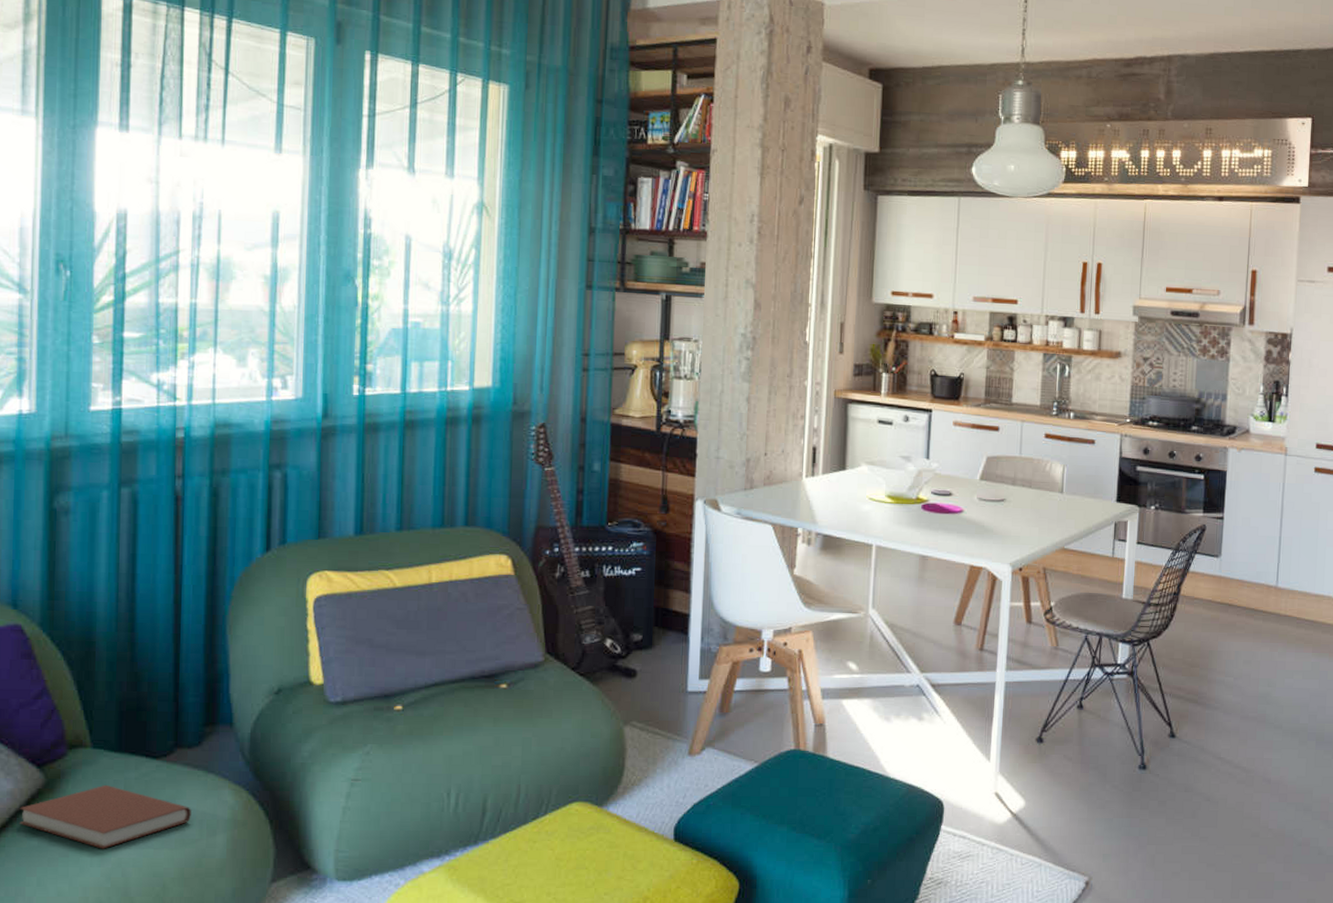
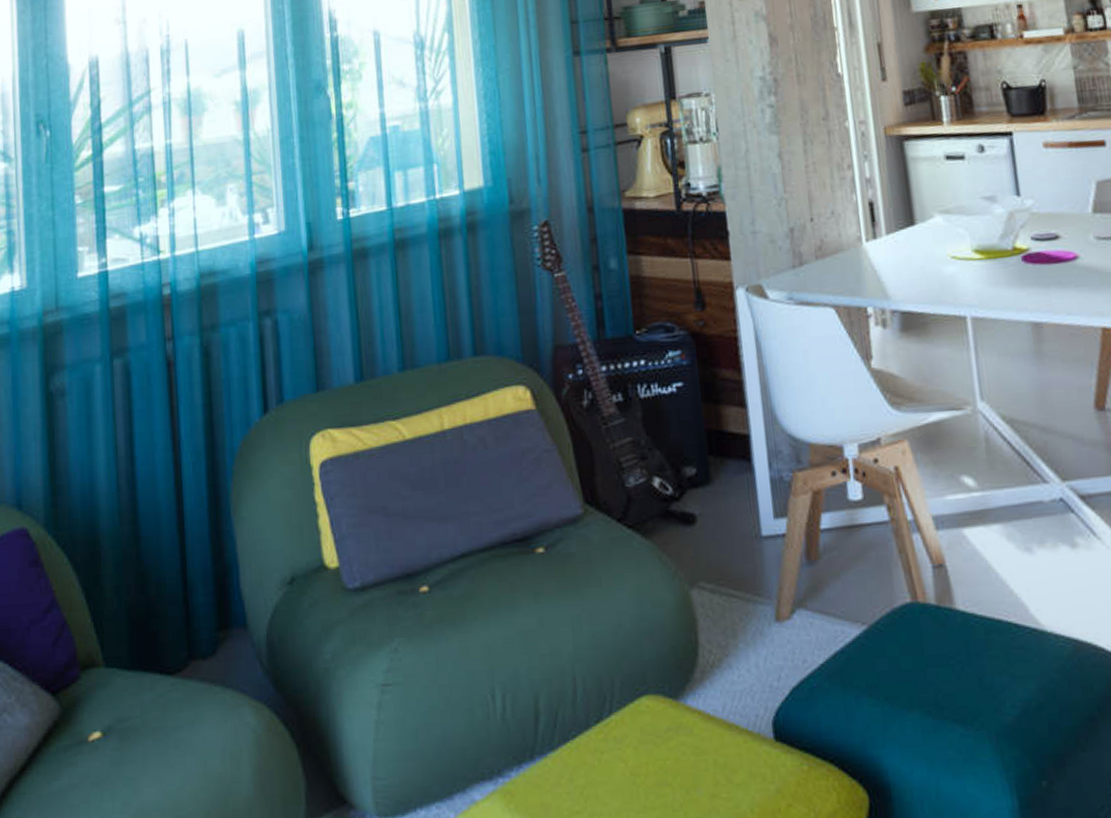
book: present [19,784,191,849] -> none [37,710,212,791]

